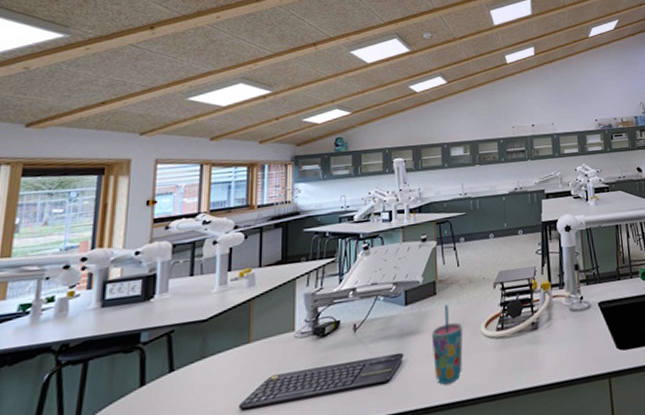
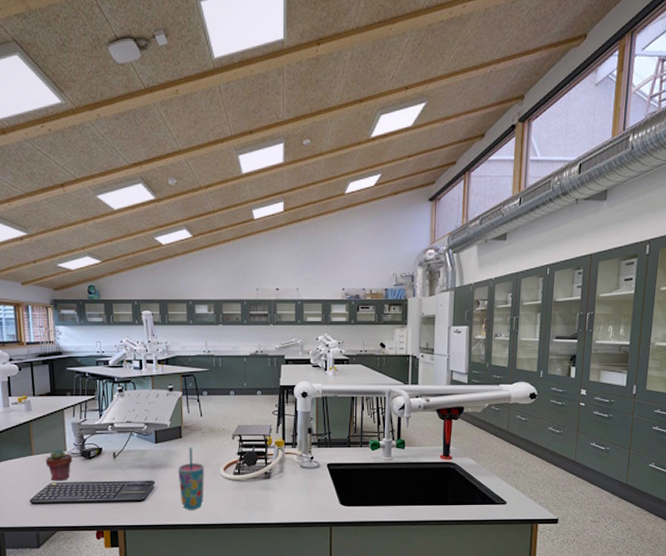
potted succulent: none [266,328,302,374] -> present [45,448,73,481]

